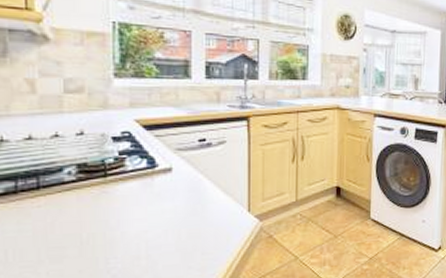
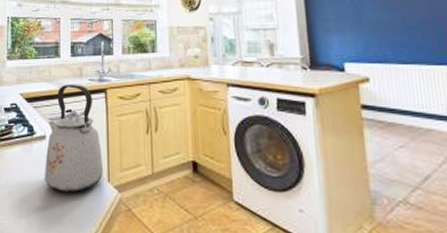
kettle: none [171,111,244,227] -> present [45,85,104,193]

